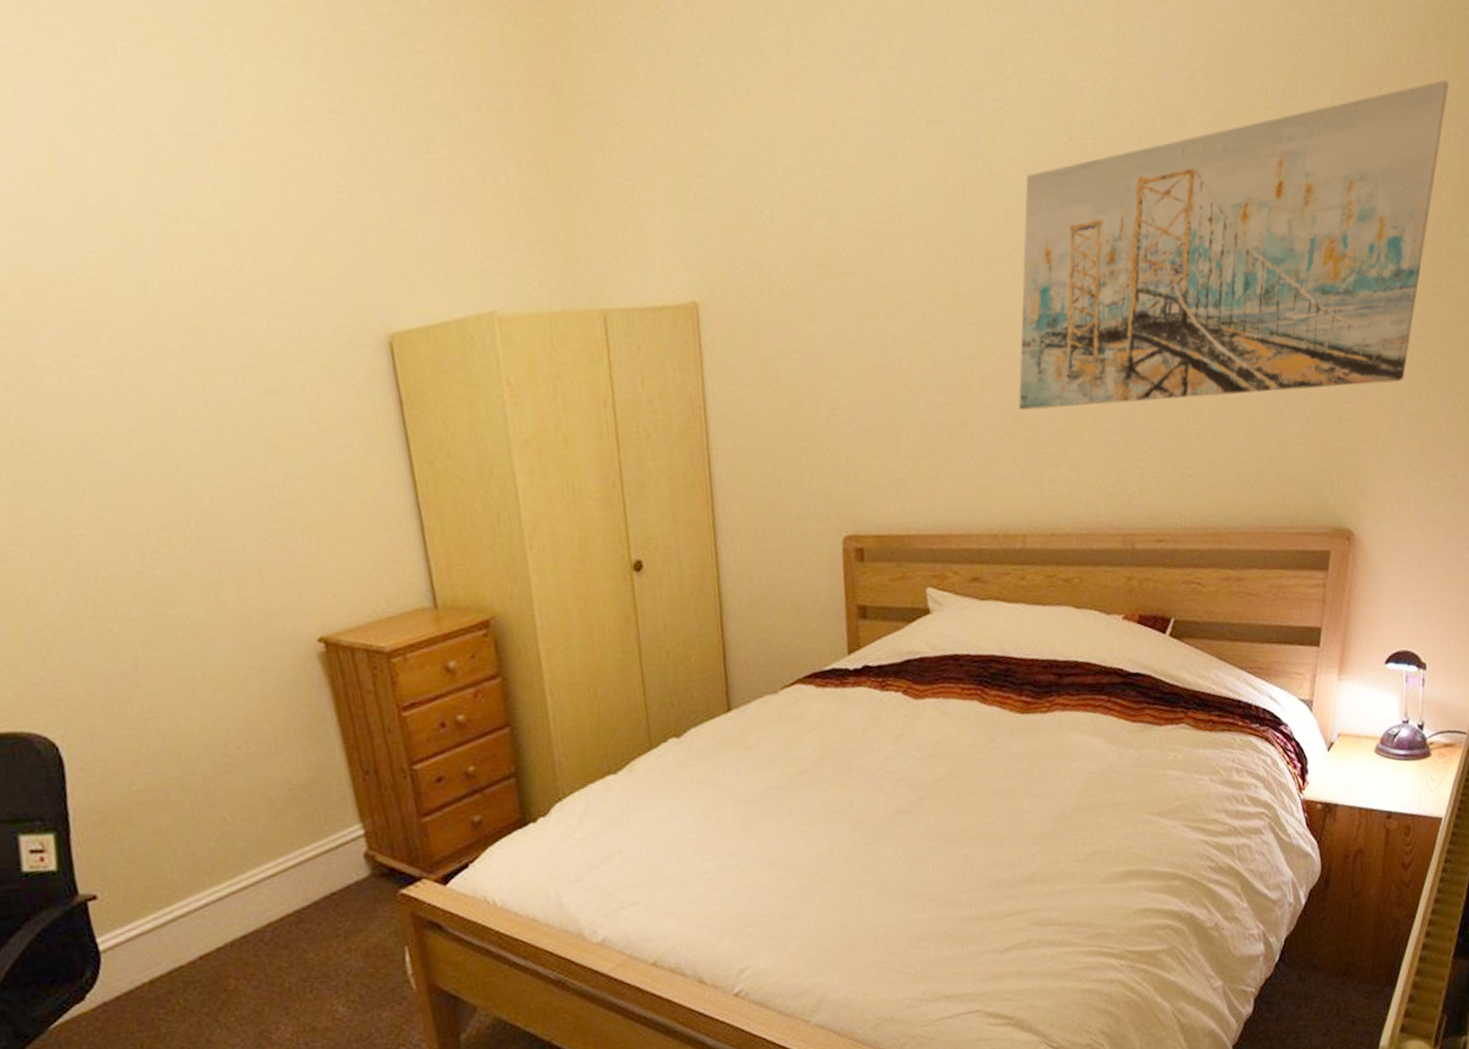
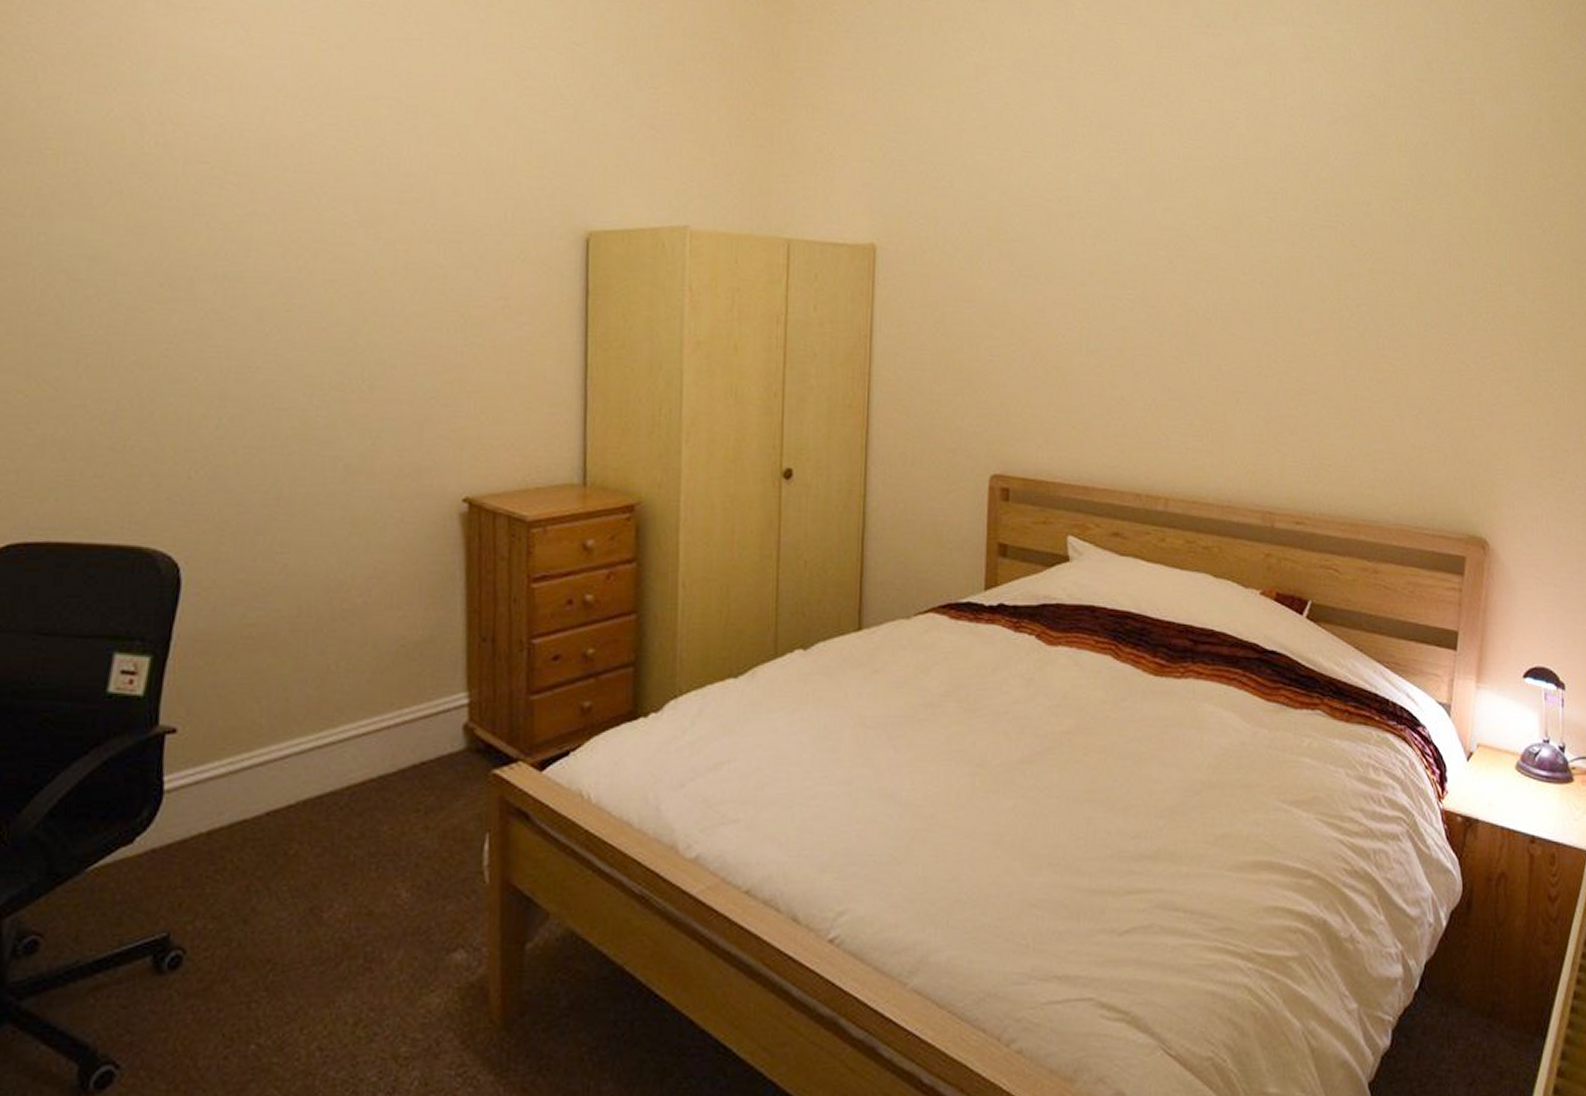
wall art: present [1018,80,1449,411] -> none [1167,156,1563,407]

